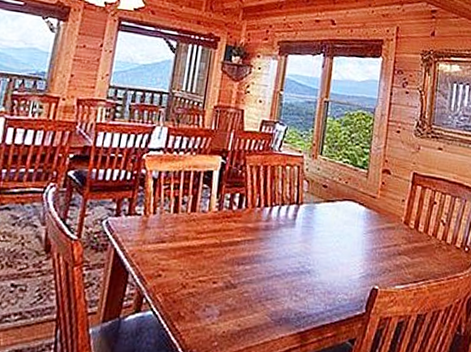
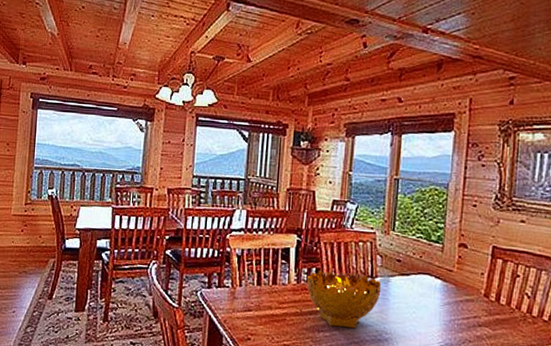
decorative bowl: none [229,195,307,261] -> present [307,270,382,329]

